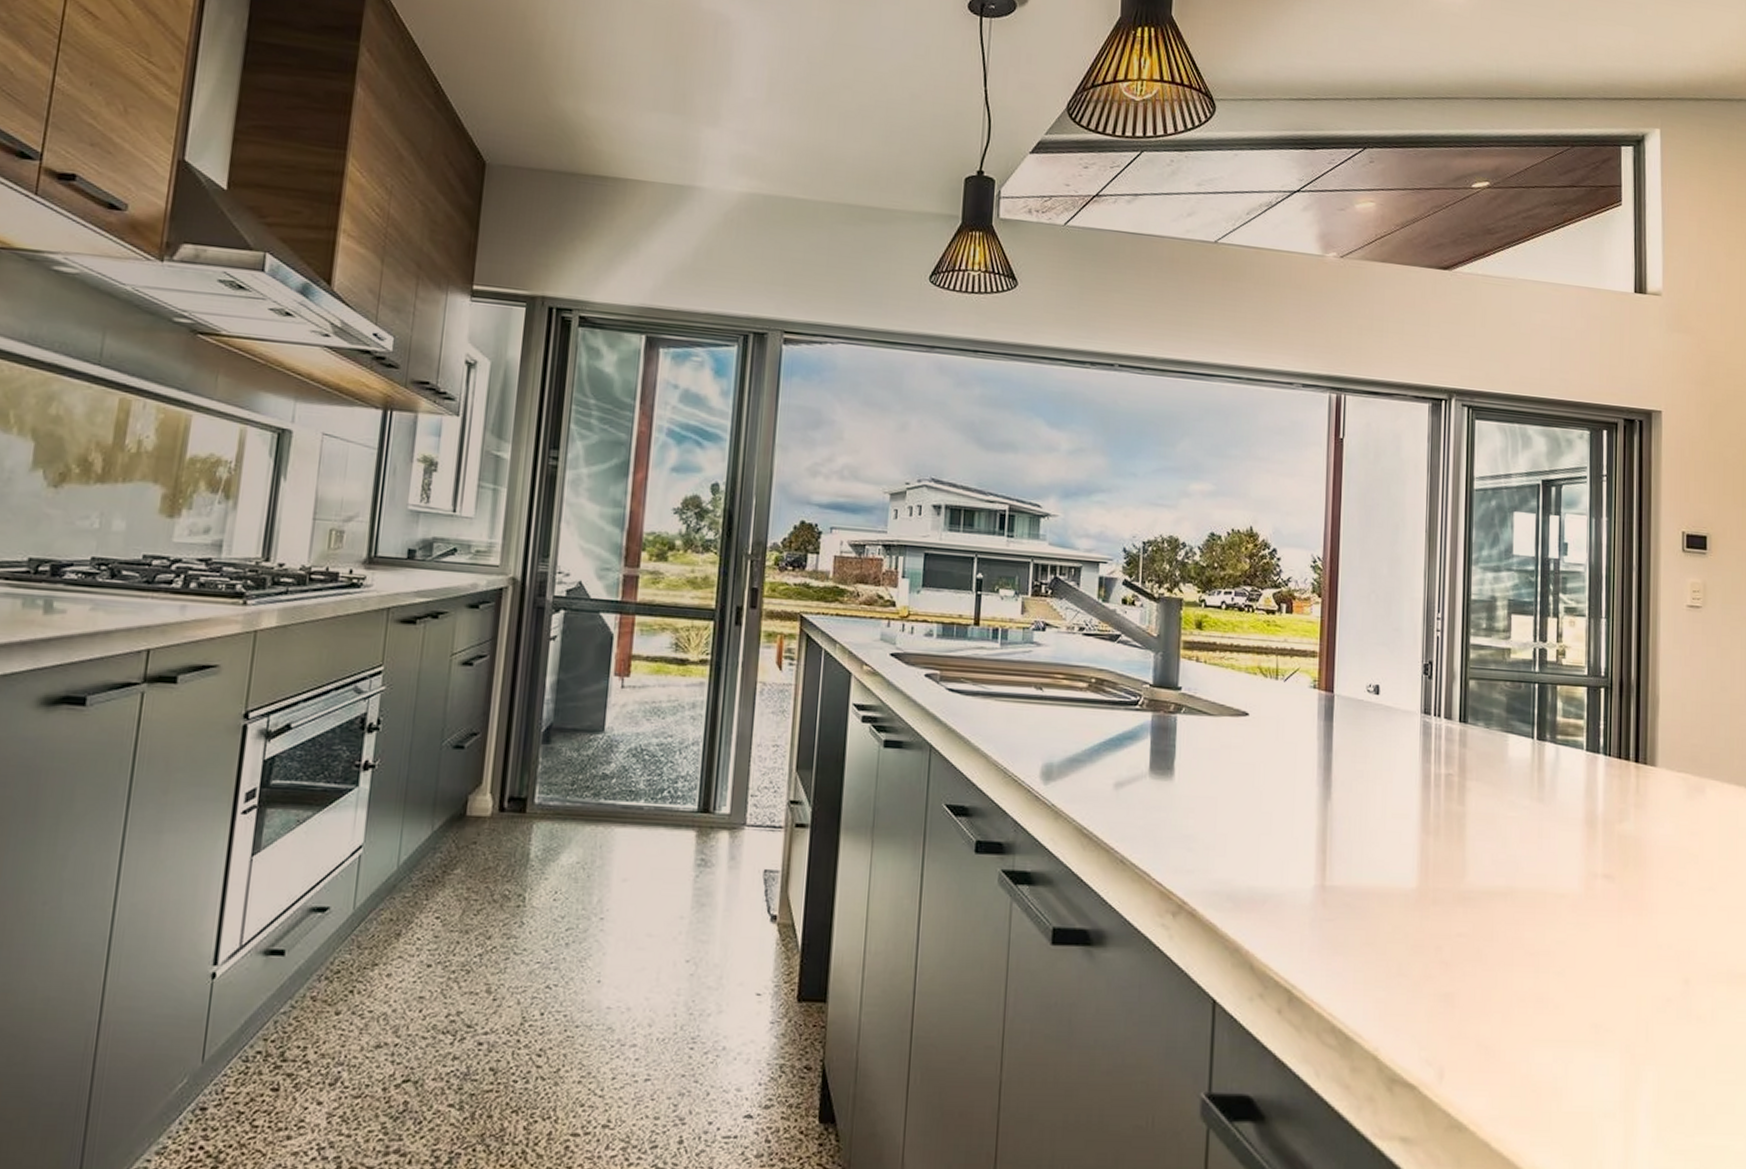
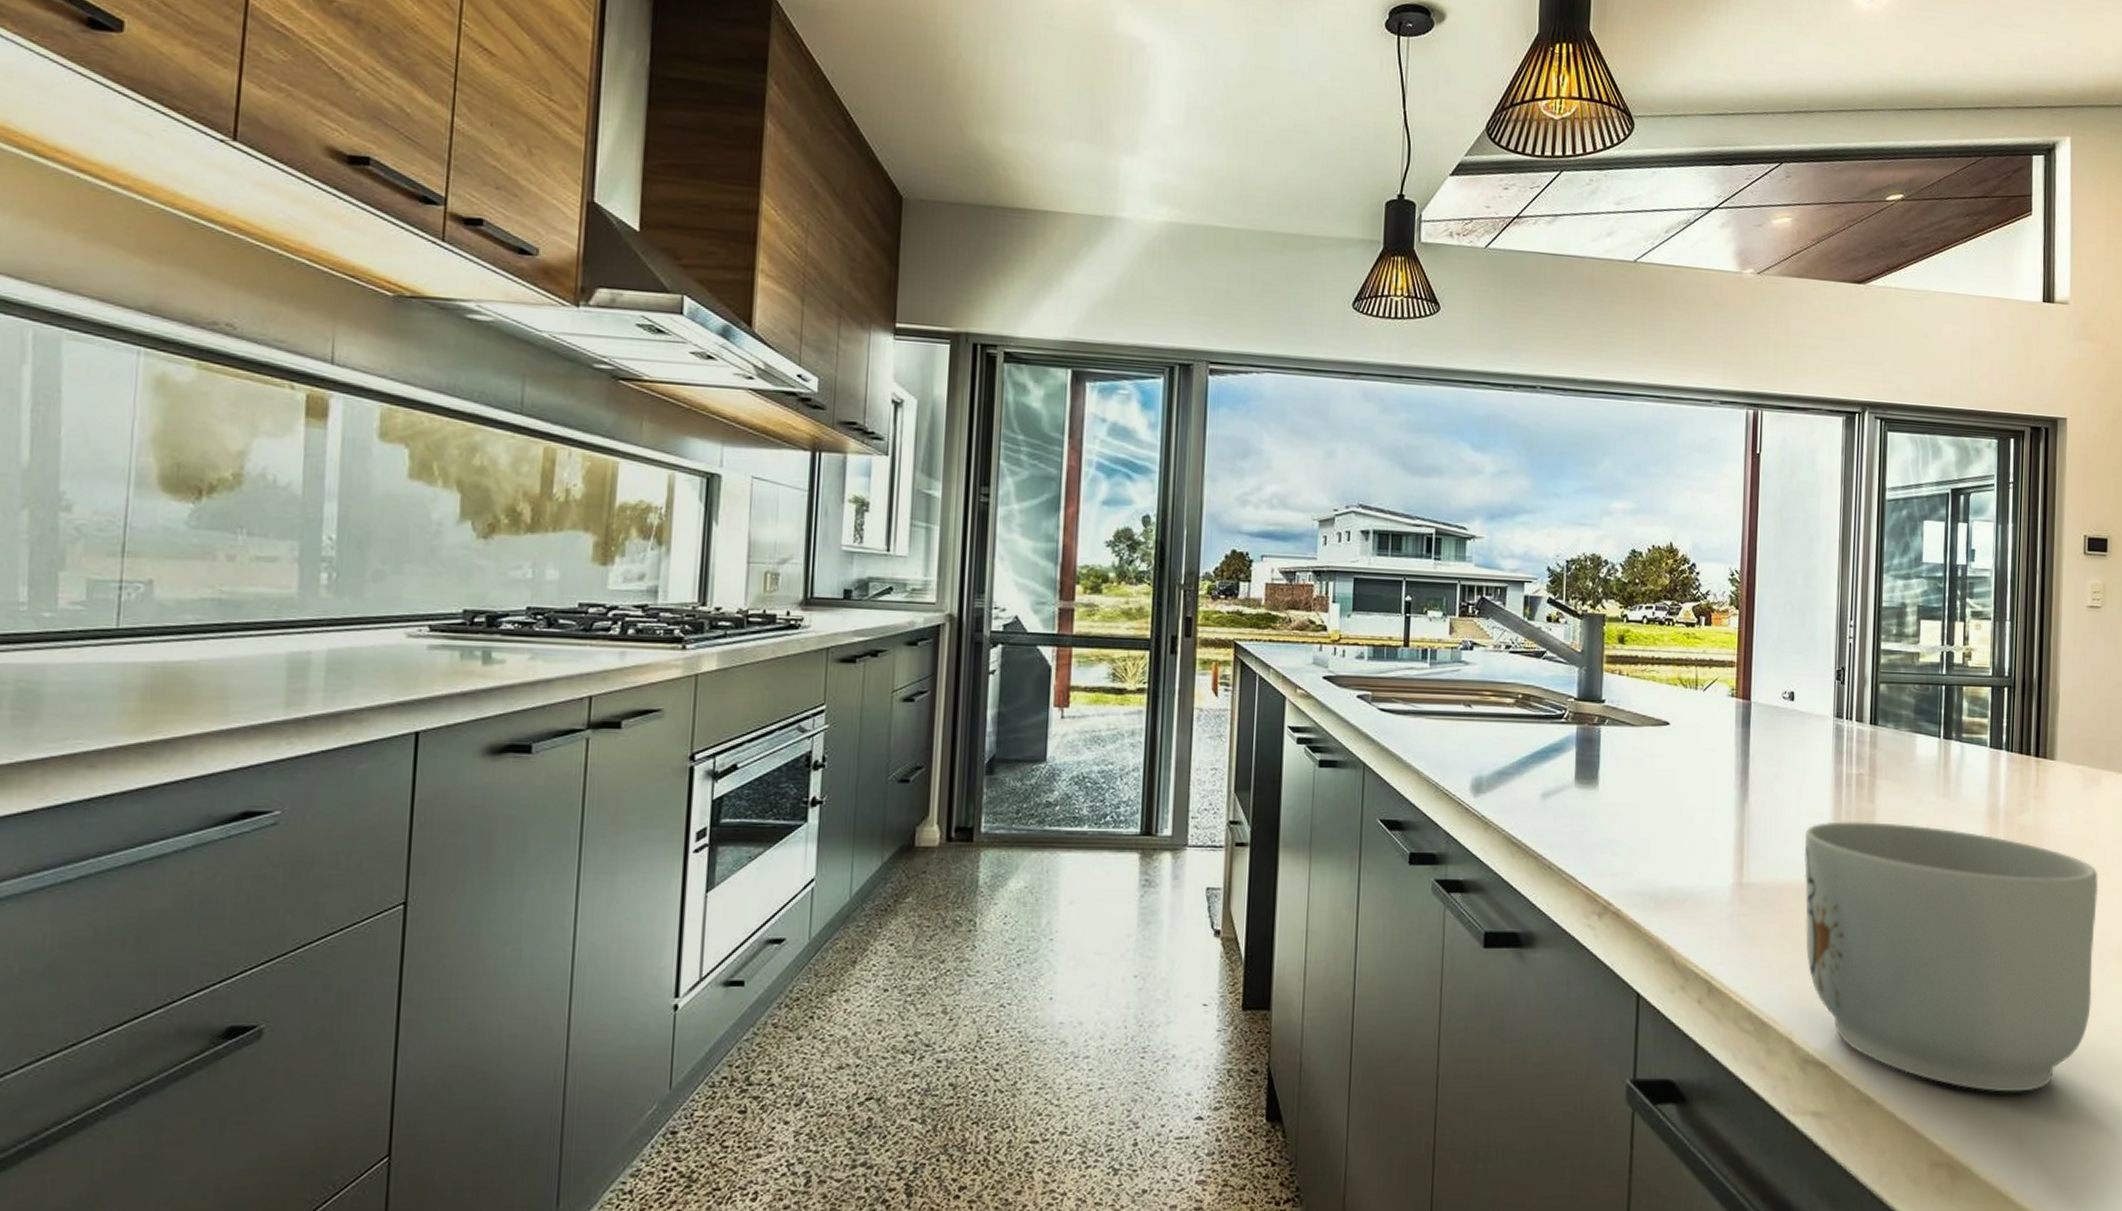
mug: none [1390,823,1705,1125] -> present [1804,821,2099,1092]

